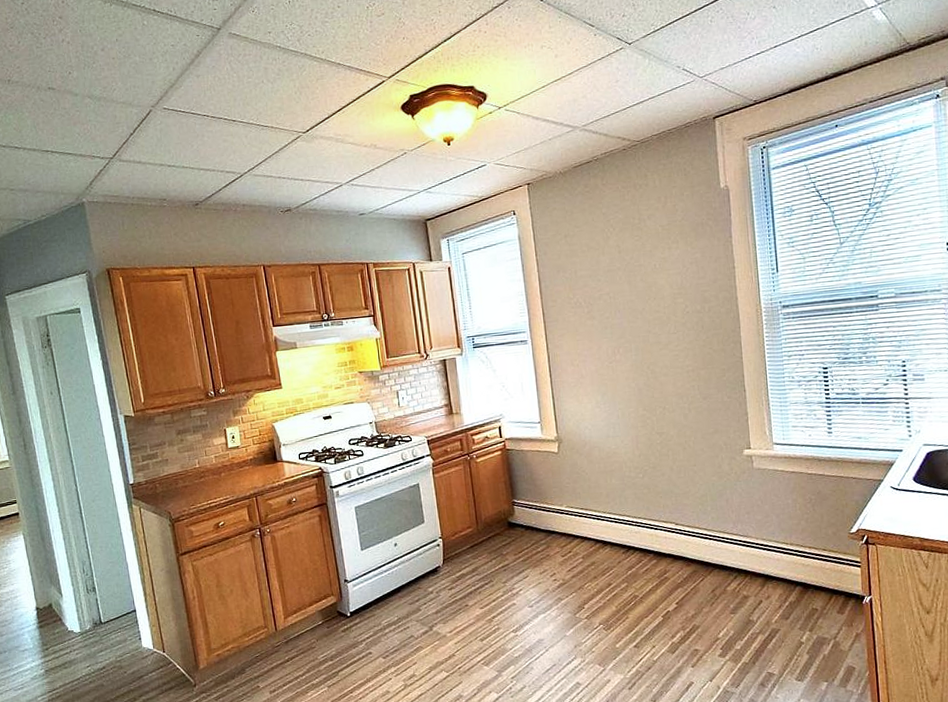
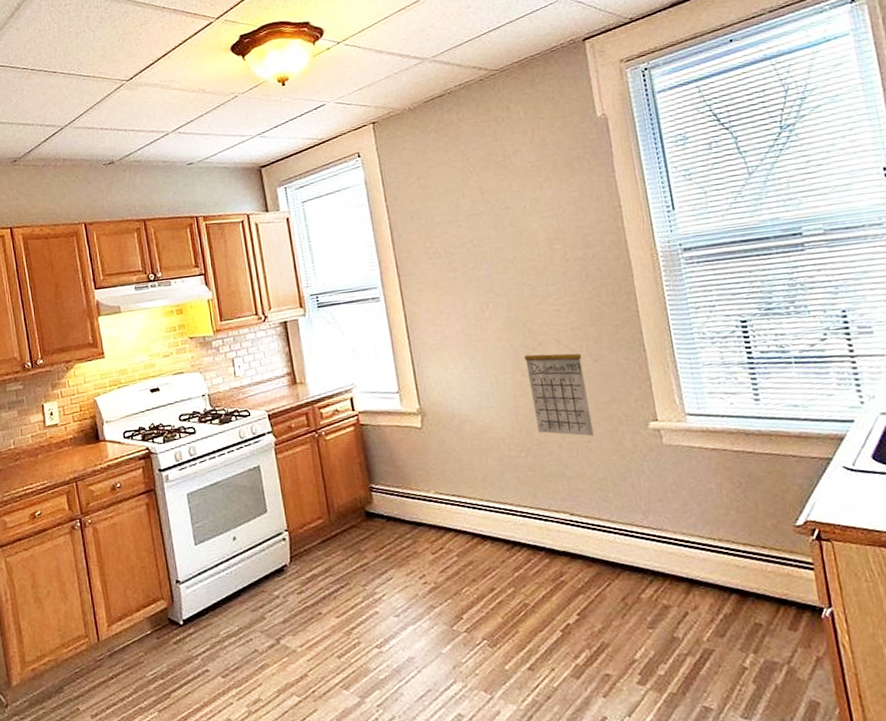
calendar: none [646,379,699,461] -> present [523,339,594,436]

